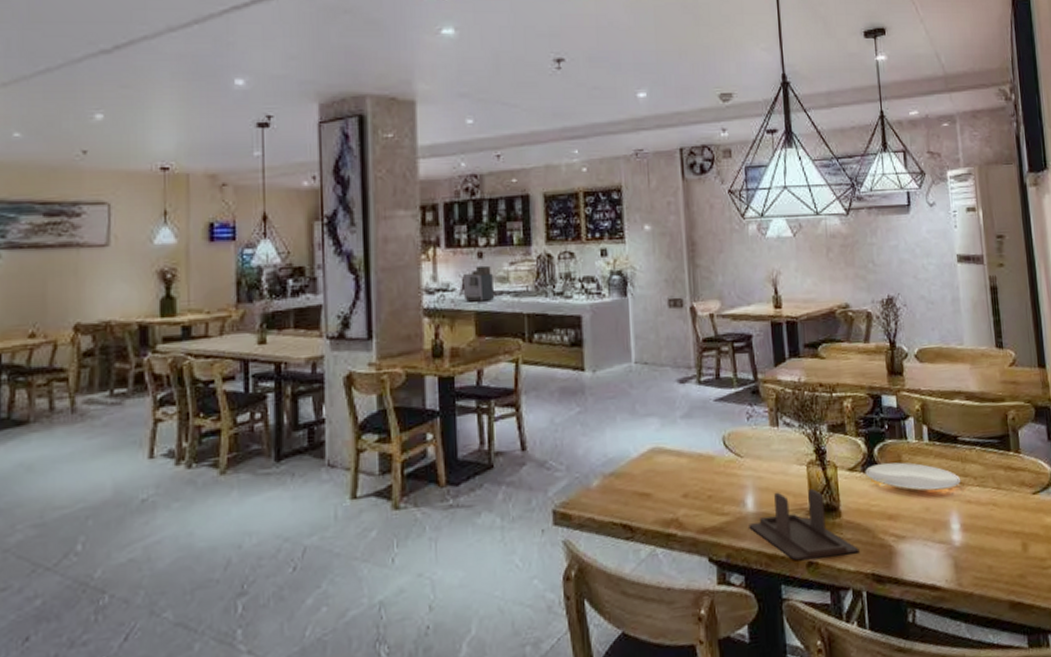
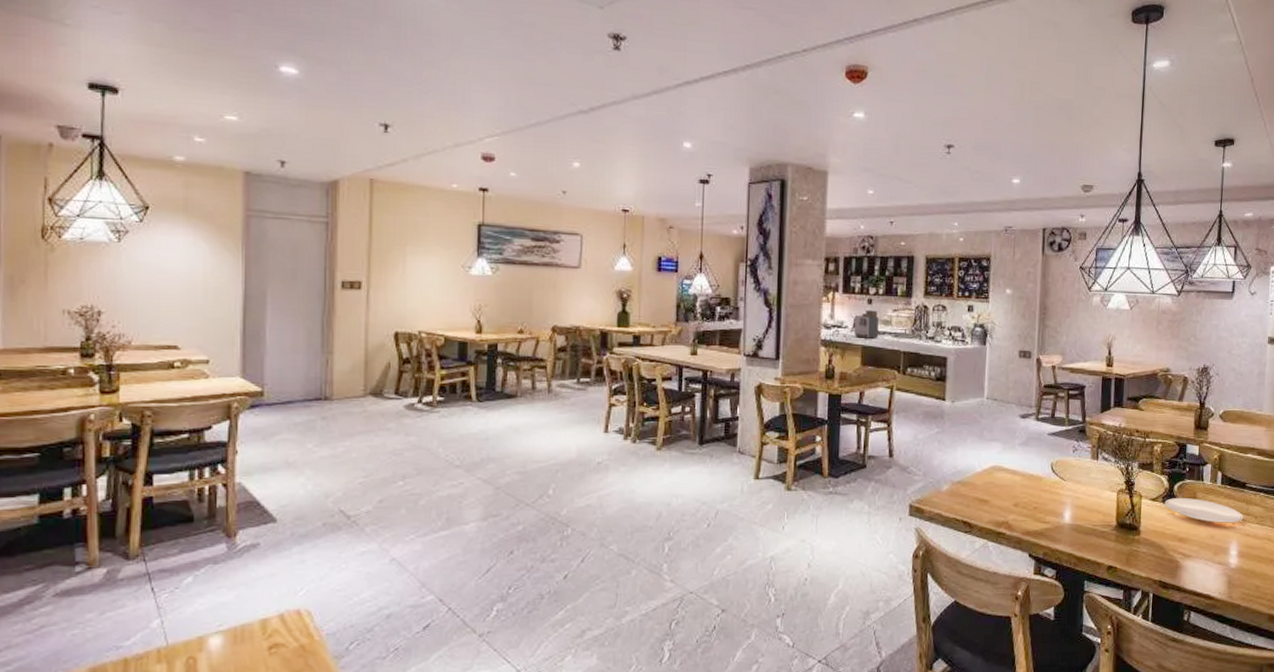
napkin holder: present [749,488,859,560] -> none [1064,510,1151,564]

